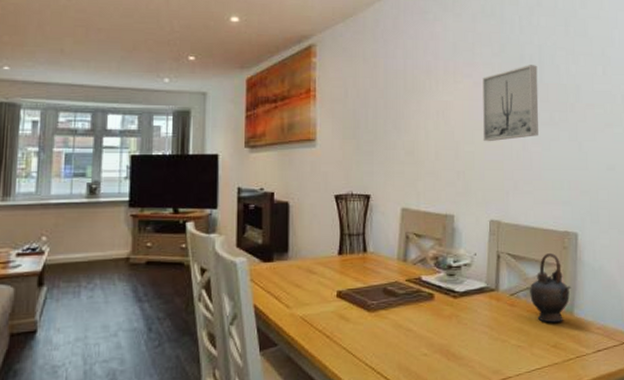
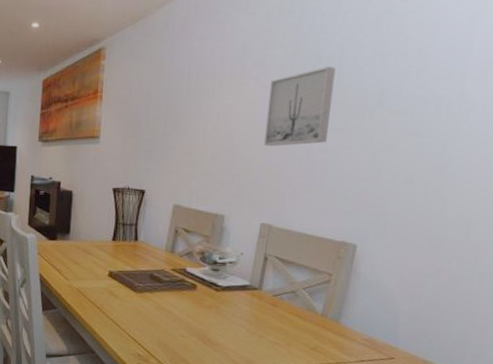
teapot: present [530,253,572,323] -> none [294,261,341,328]

